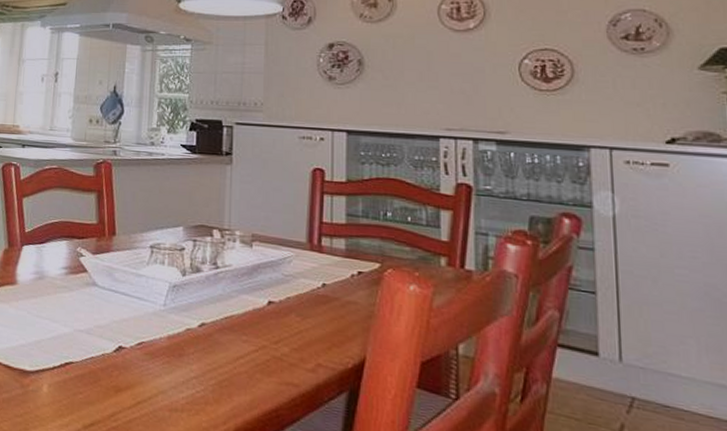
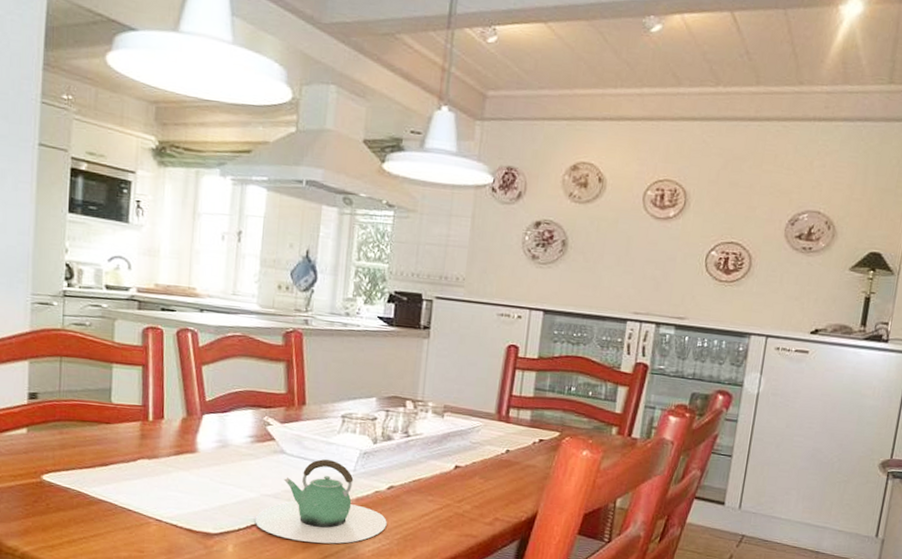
teapot: none [69,292,200,388] -> present [256,459,387,544]

